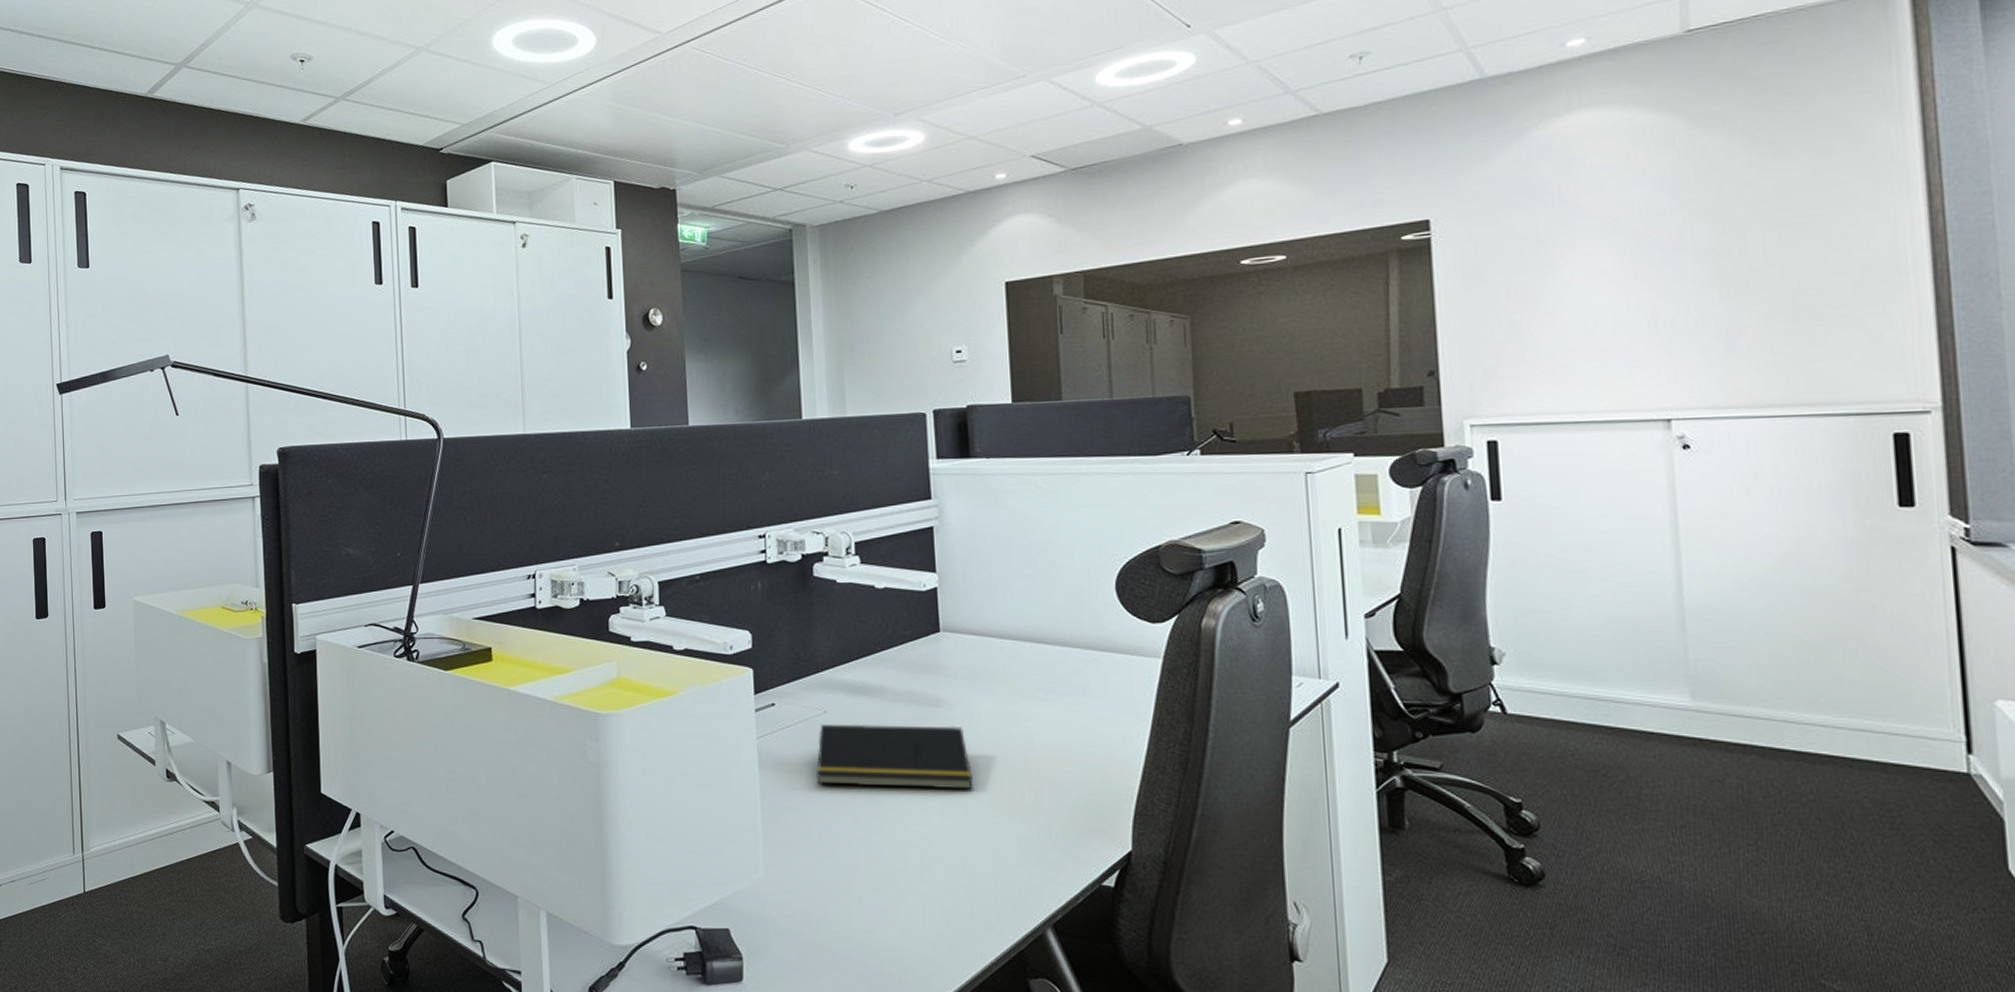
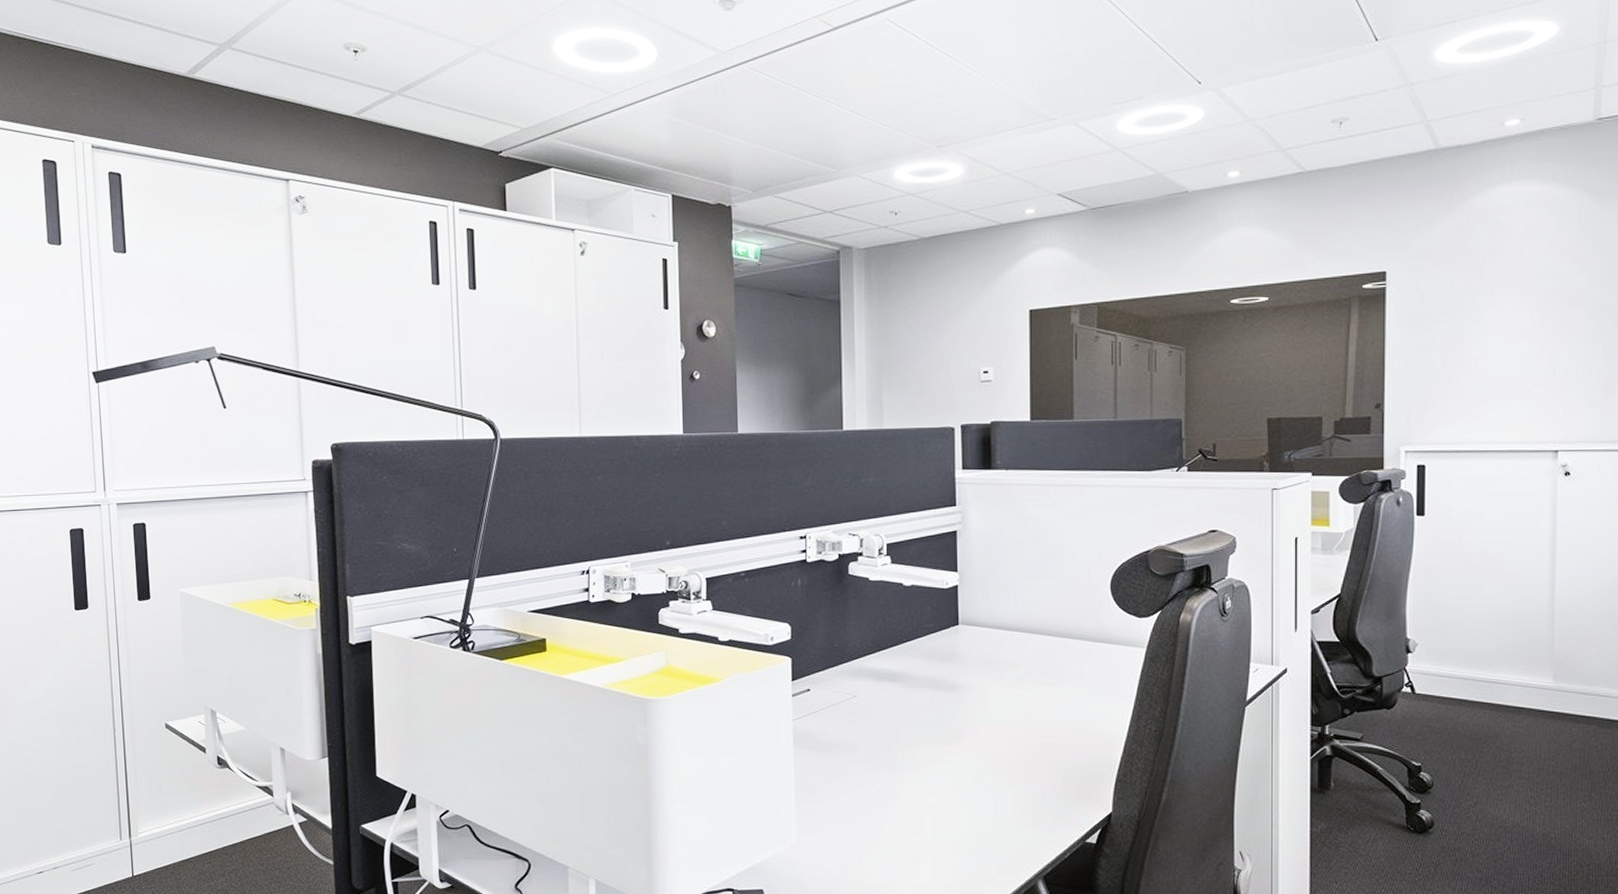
notepad: present [816,724,974,789] -> none [845,706,982,762]

